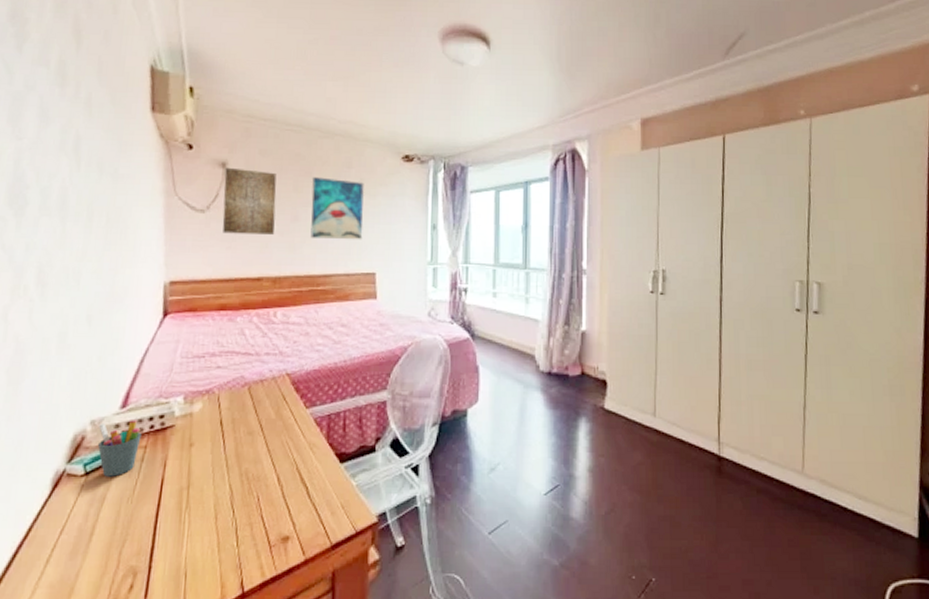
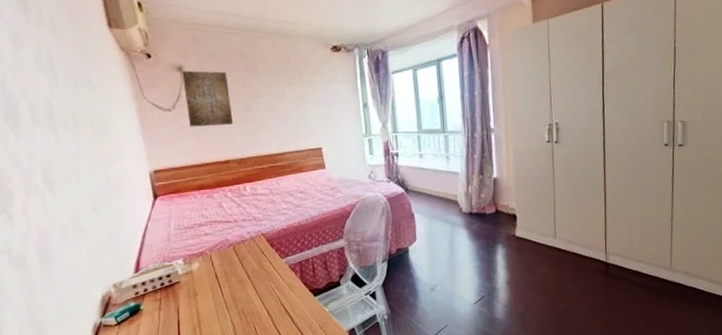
pen holder: present [97,420,142,477] -> none [120,280,156,324]
wall art: present [310,177,364,240] -> none [258,72,307,124]

